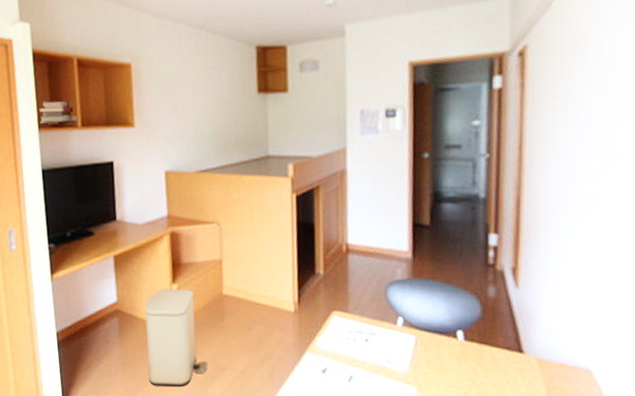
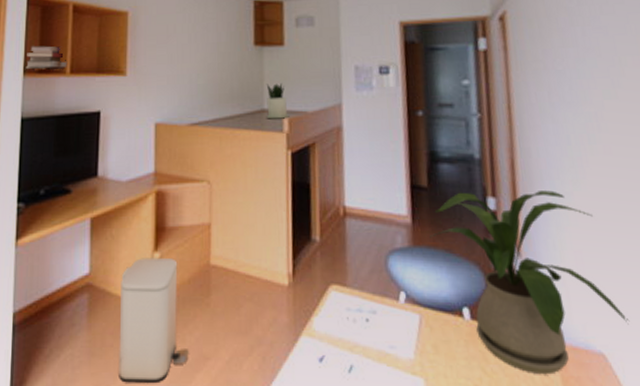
planter: none [270,129,294,165] -> present [266,83,290,119]
house plant: none [429,227,621,385] -> present [429,190,630,374]

